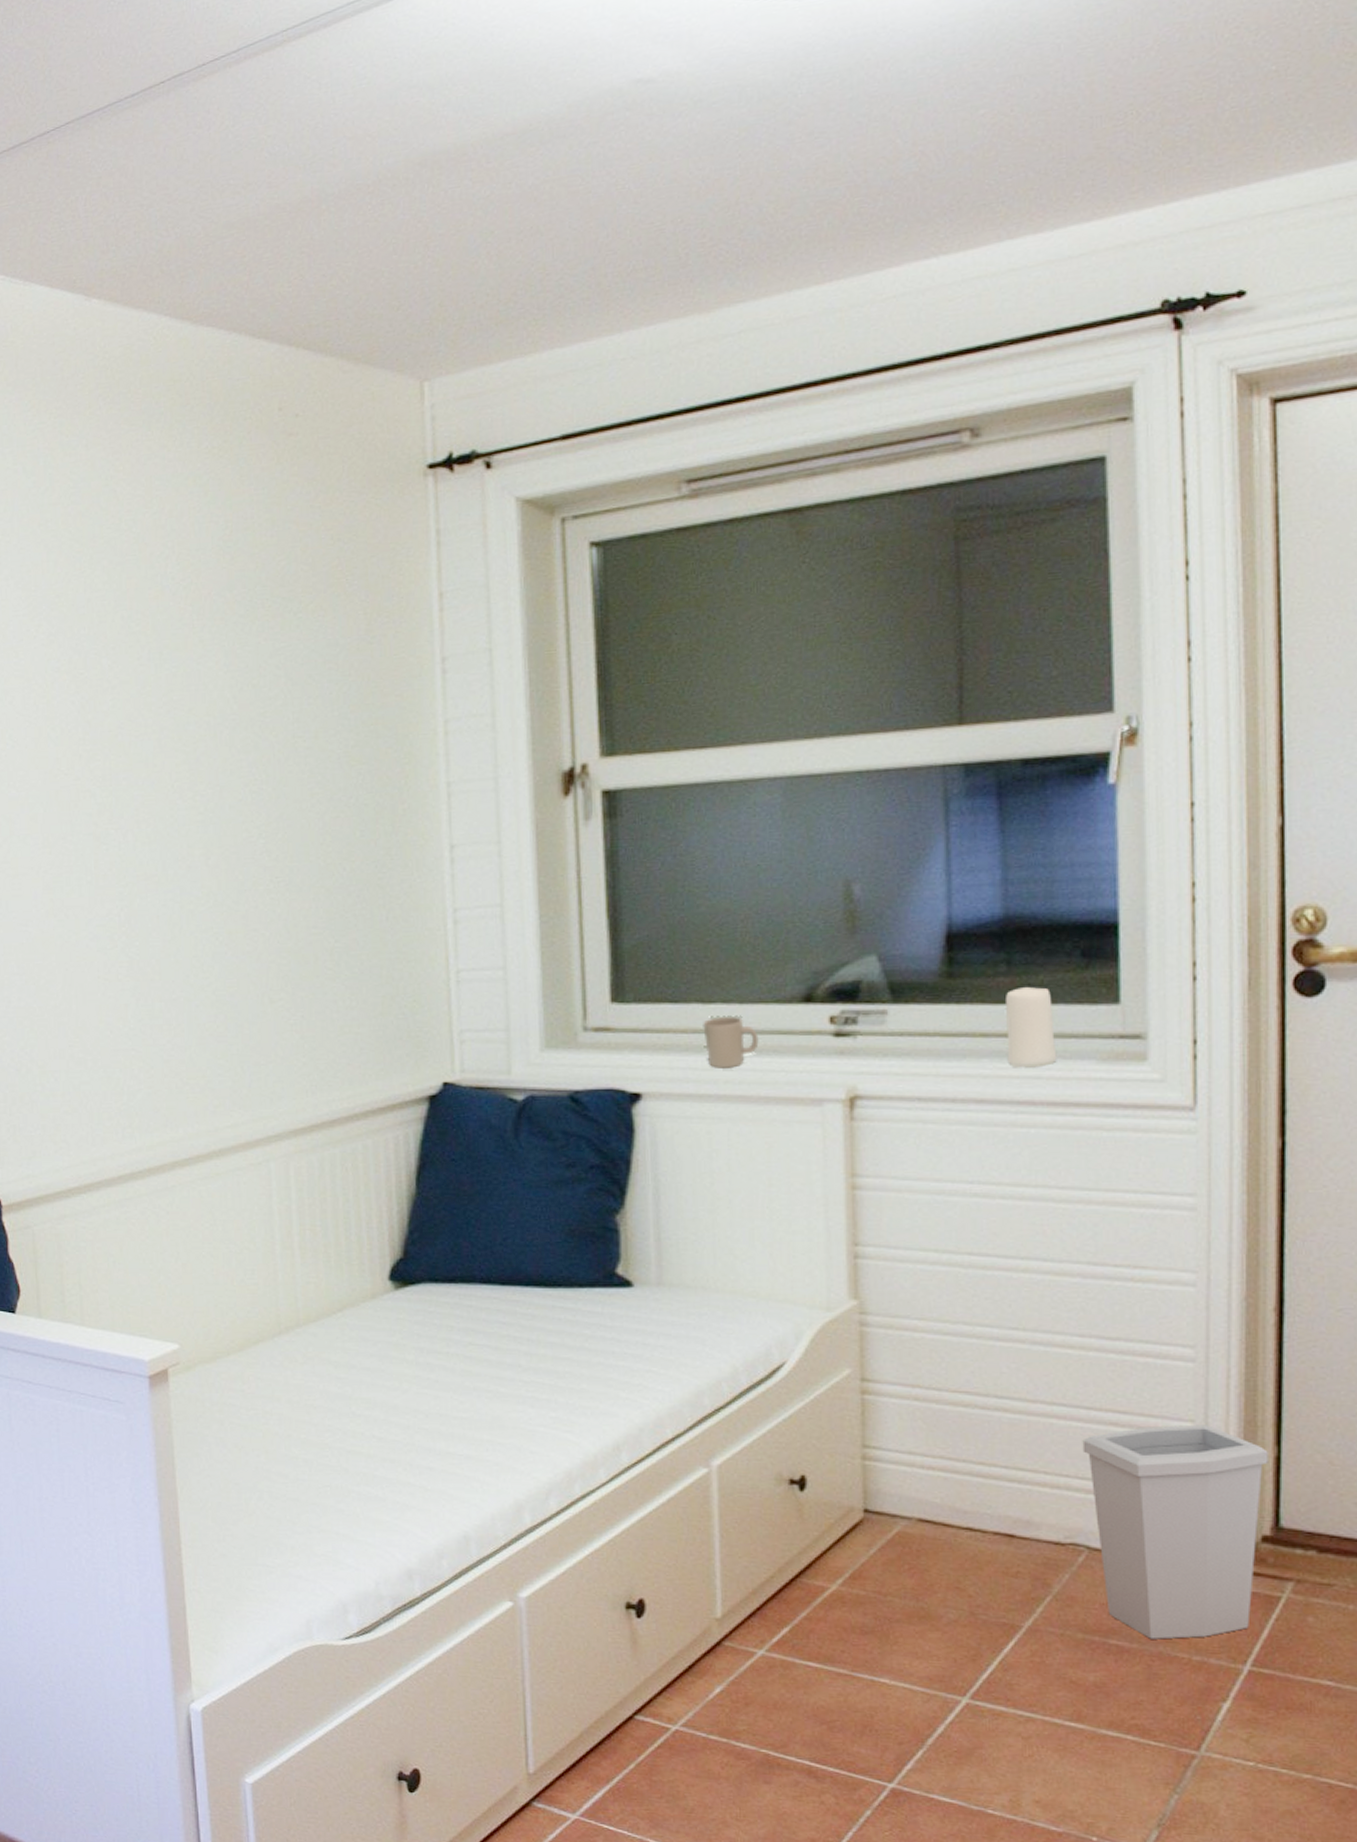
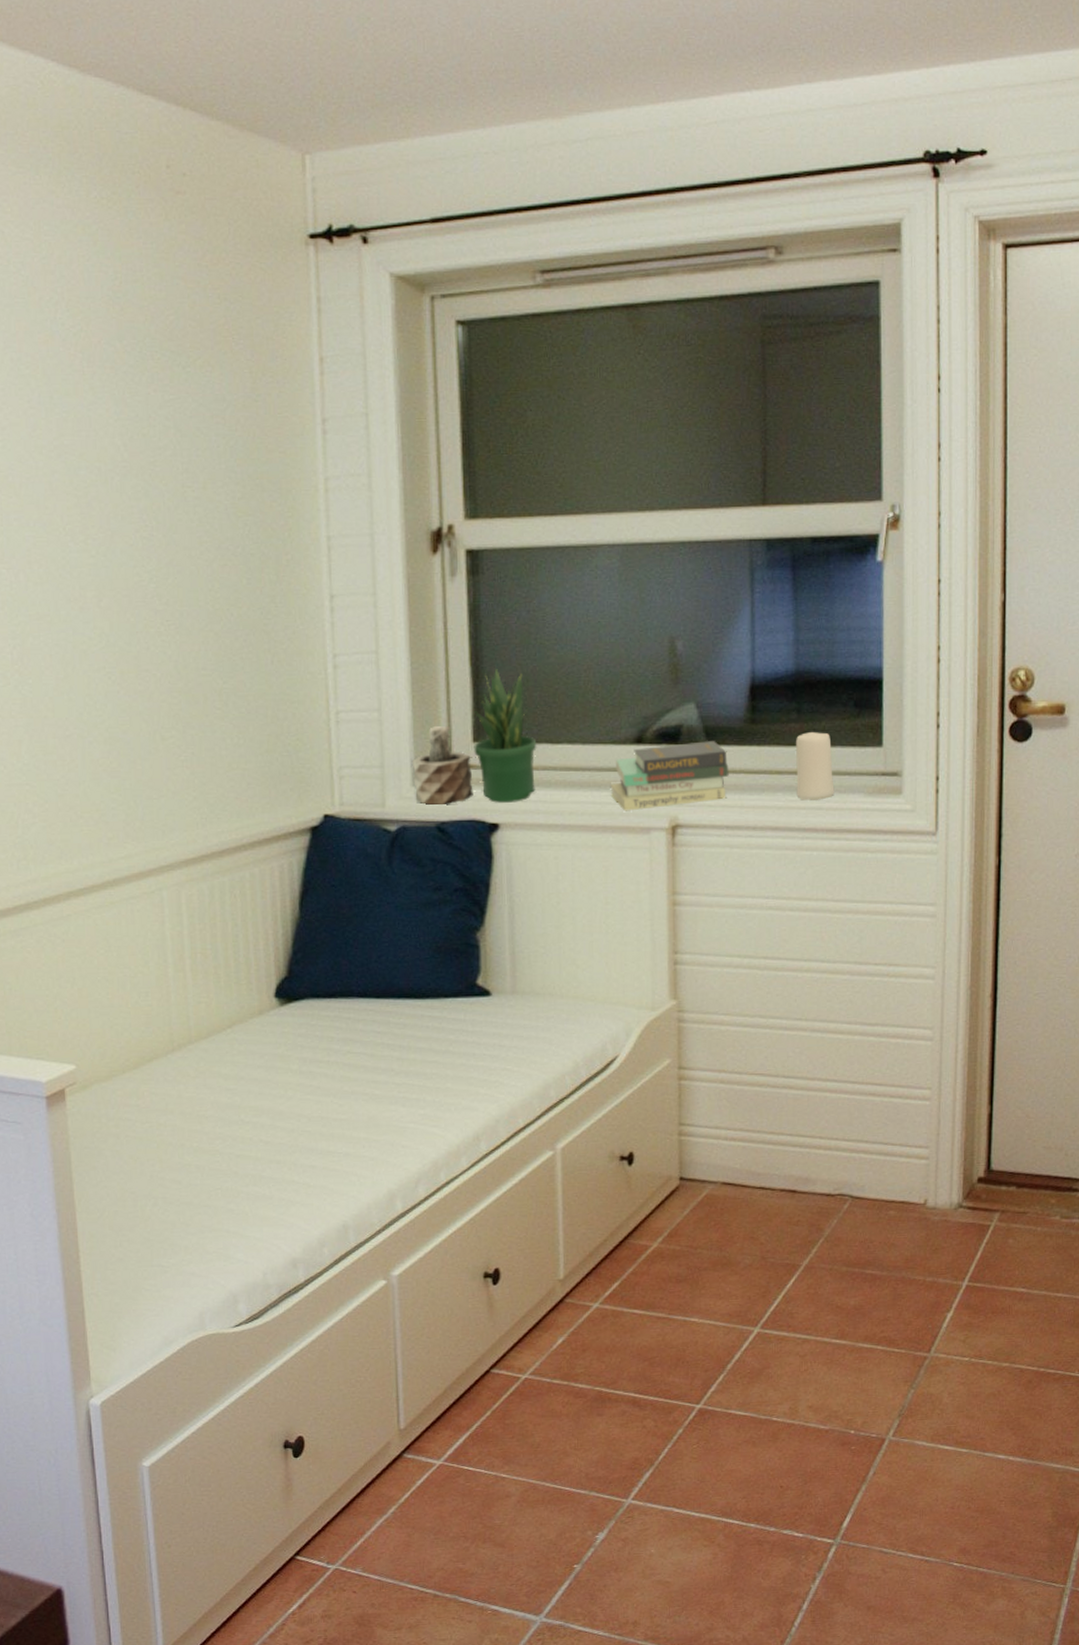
succulent plant: none [541,984,612,1073] -> present [412,725,473,806]
planter: none [611,921,686,1070] -> present [474,669,537,803]
mug: present [703,1017,759,1068] -> none [551,756,598,801]
books: none [773,999,920,1080] -> present [610,741,729,811]
trash bin: present [1082,1424,1269,1640] -> none [848,1091,984,1267]

